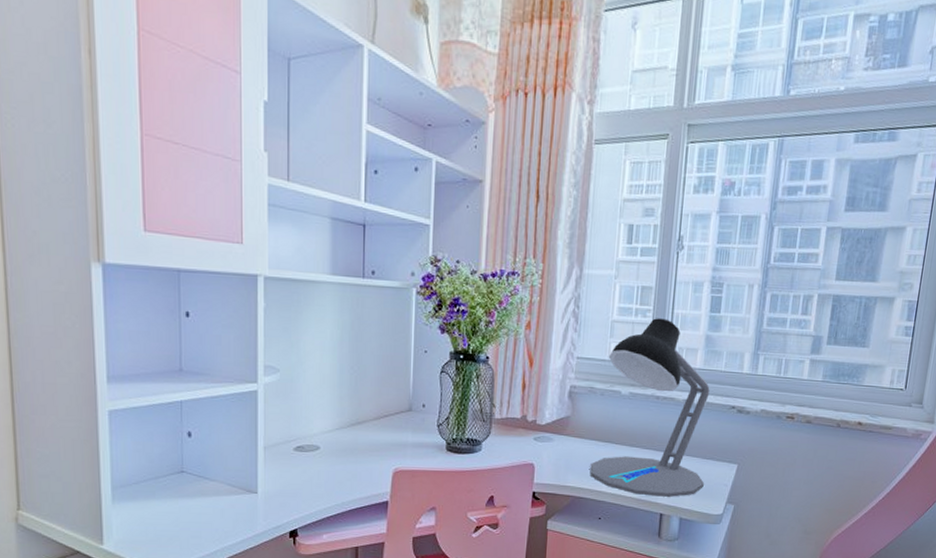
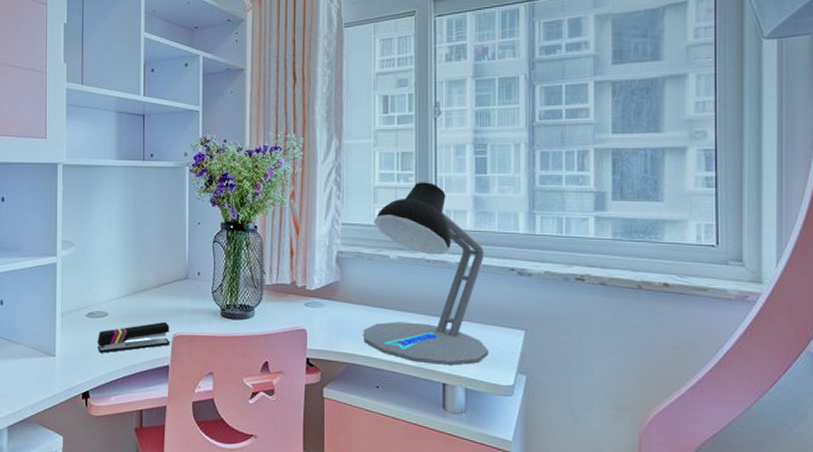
stapler: none [306,455,390,489] -> present [96,321,170,353]

